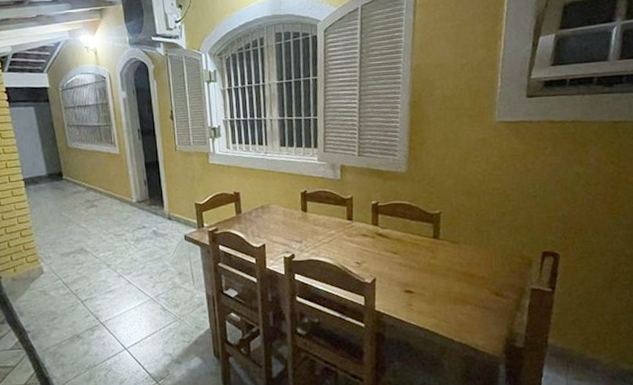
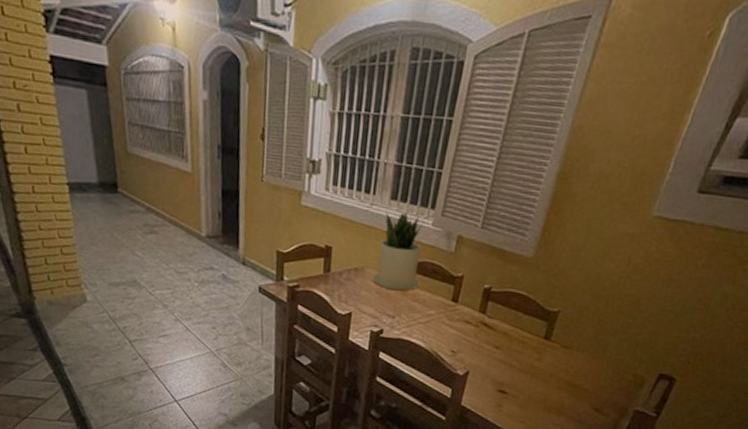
planter: none [276,154,317,219] -> present [371,212,424,291]

